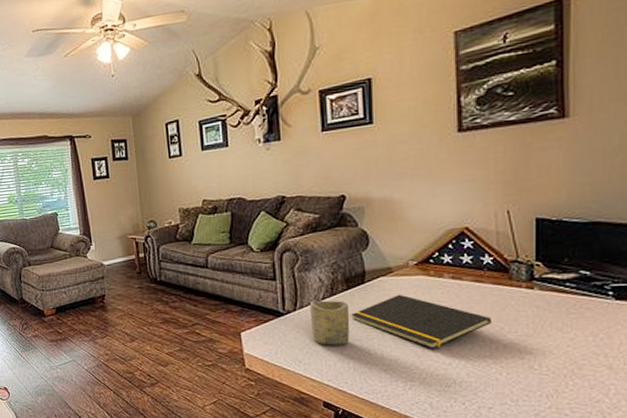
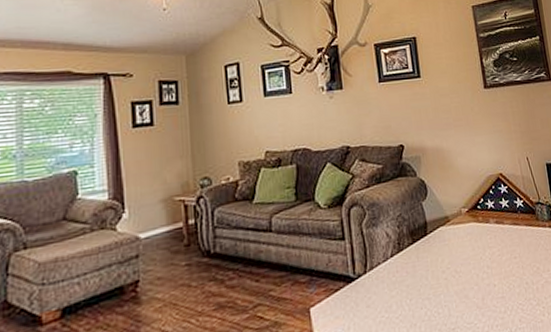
cup: present [309,300,350,345] -> none [379,256,419,310]
notepad: present [351,294,493,350] -> none [418,243,531,299]

